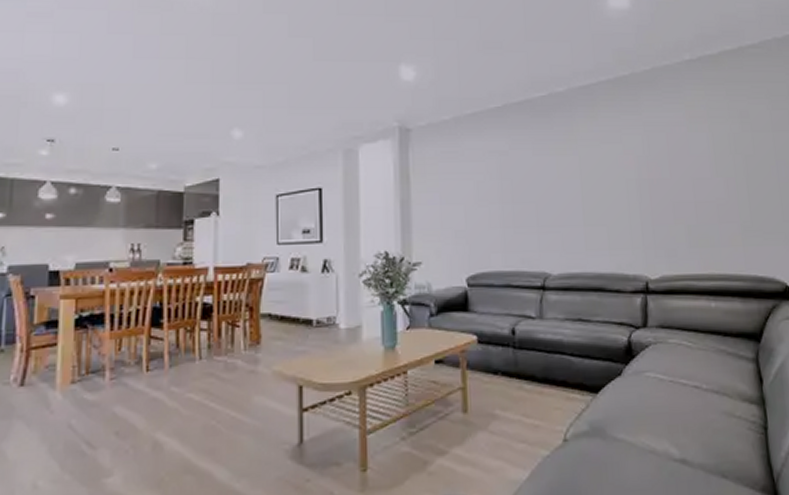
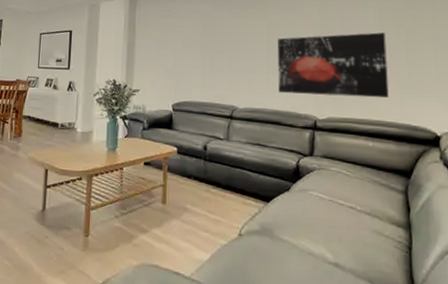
wall art: none [594,163,730,251] -> present [278,32,389,98]

